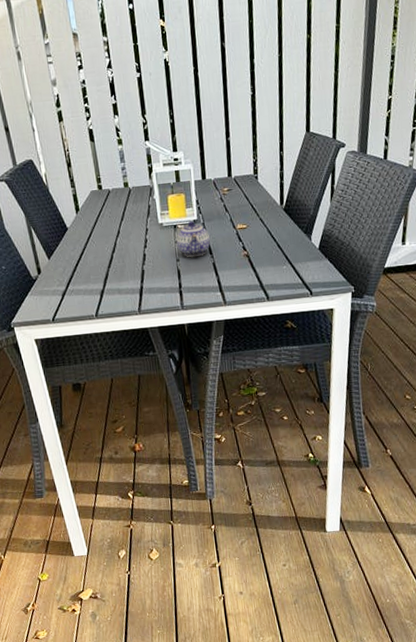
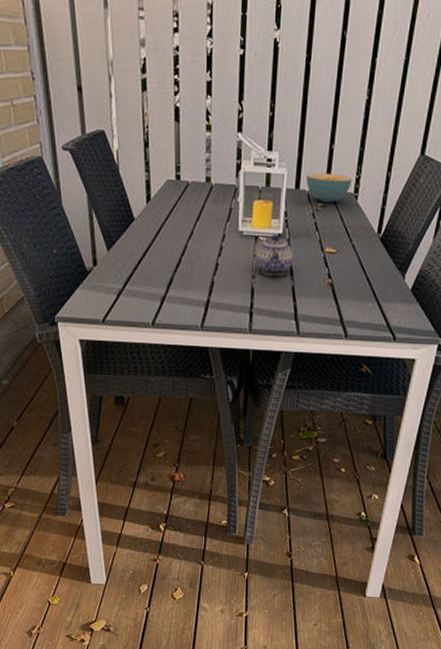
cereal bowl: none [210,160,251,187] -> present [306,173,353,203]

